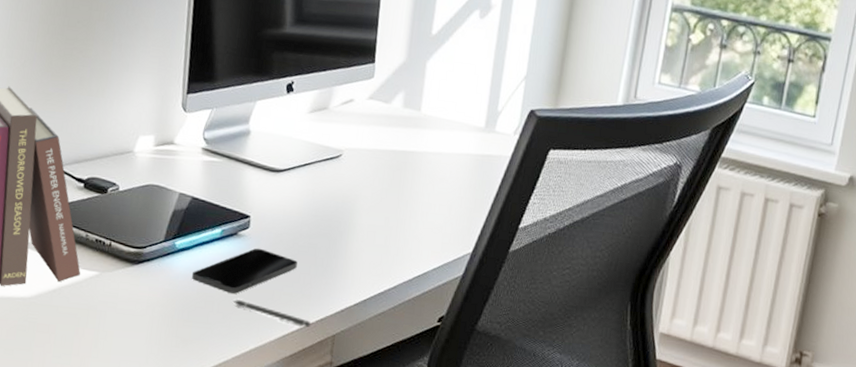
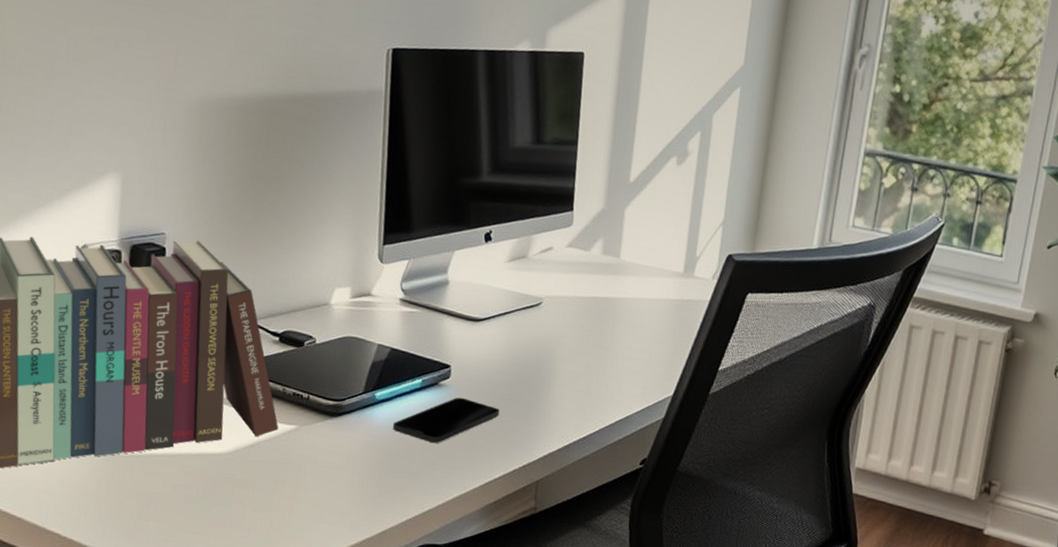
pen: present [233,300,311,328] -> none [435,449,514,474]

